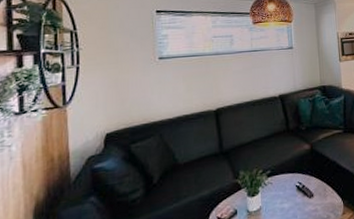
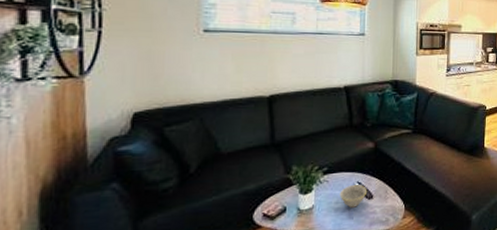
bowl: none [283,185,308,207] -> present [339,185,368,208]

